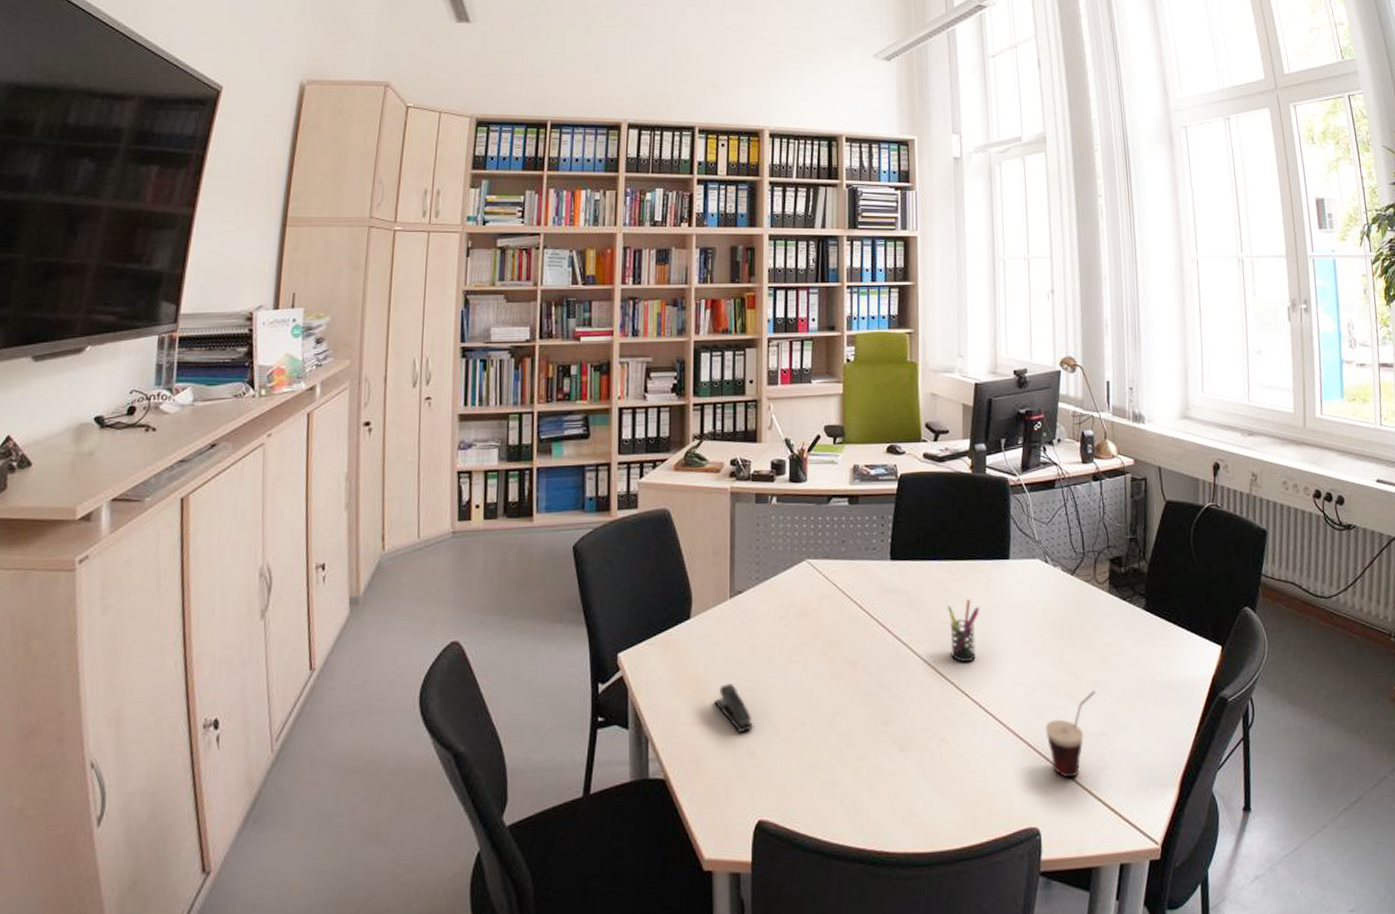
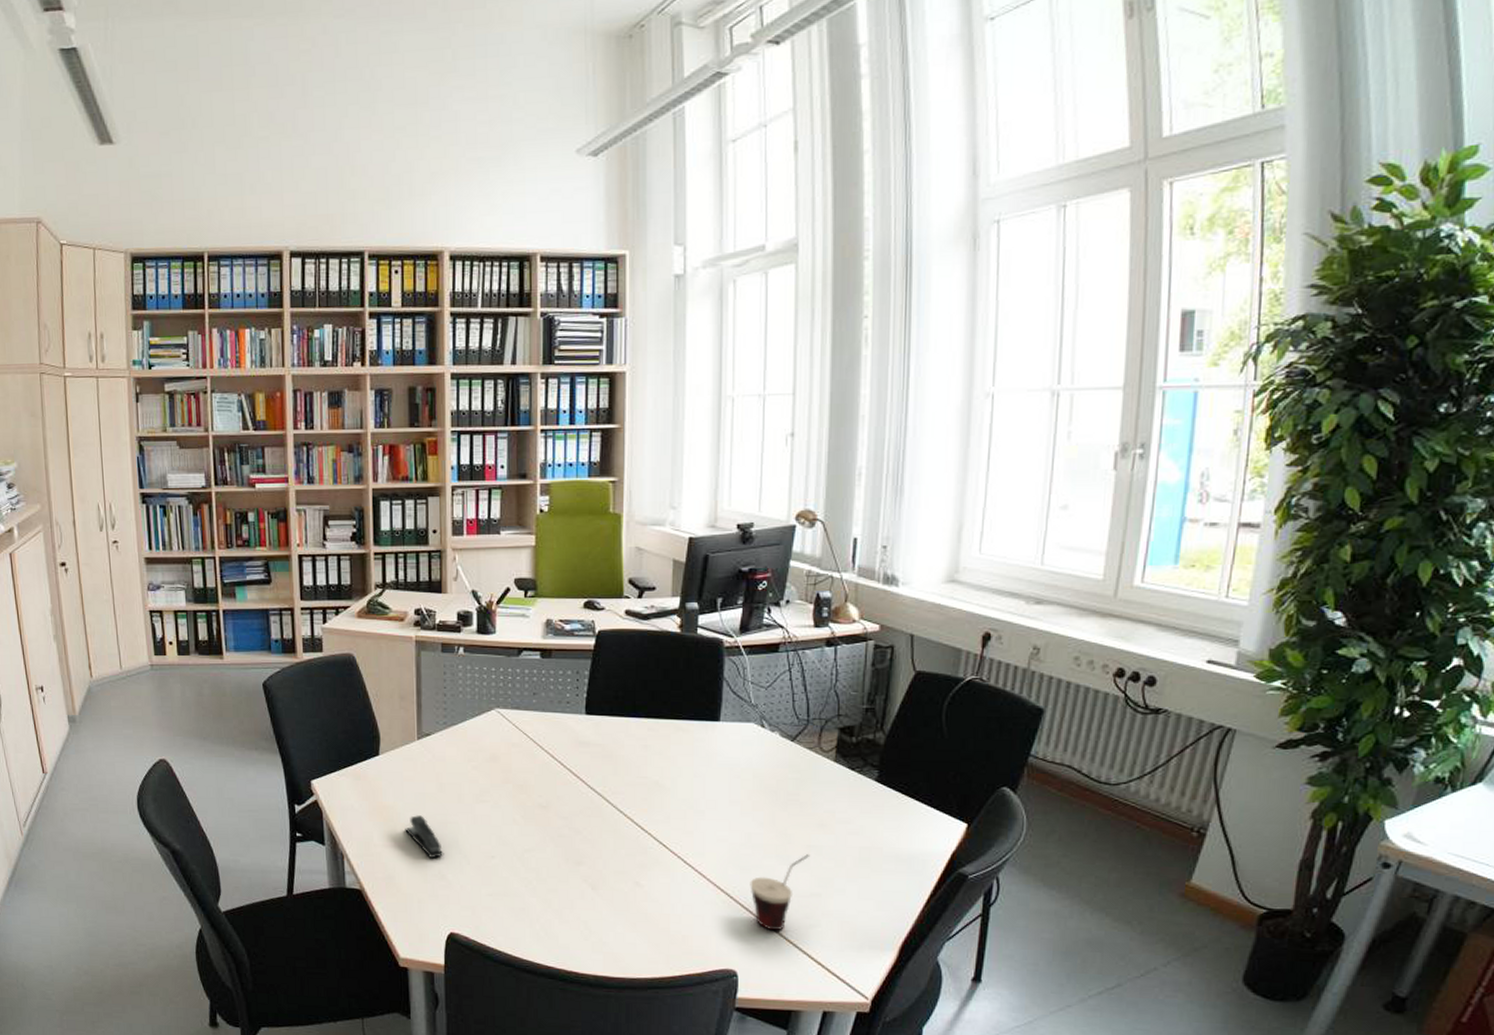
pen holder: present [947,599,980,662] -> none [646,757,684,816]

